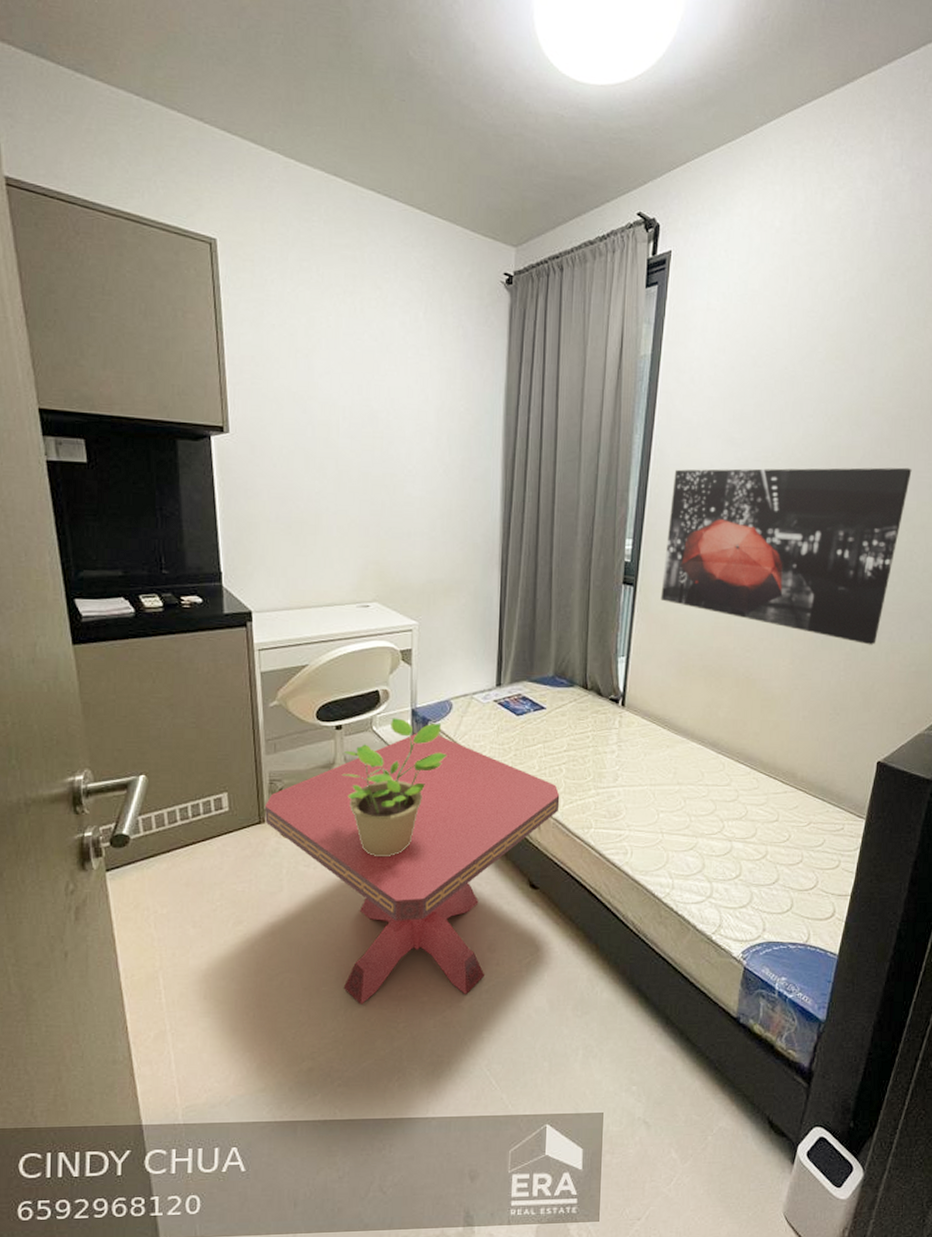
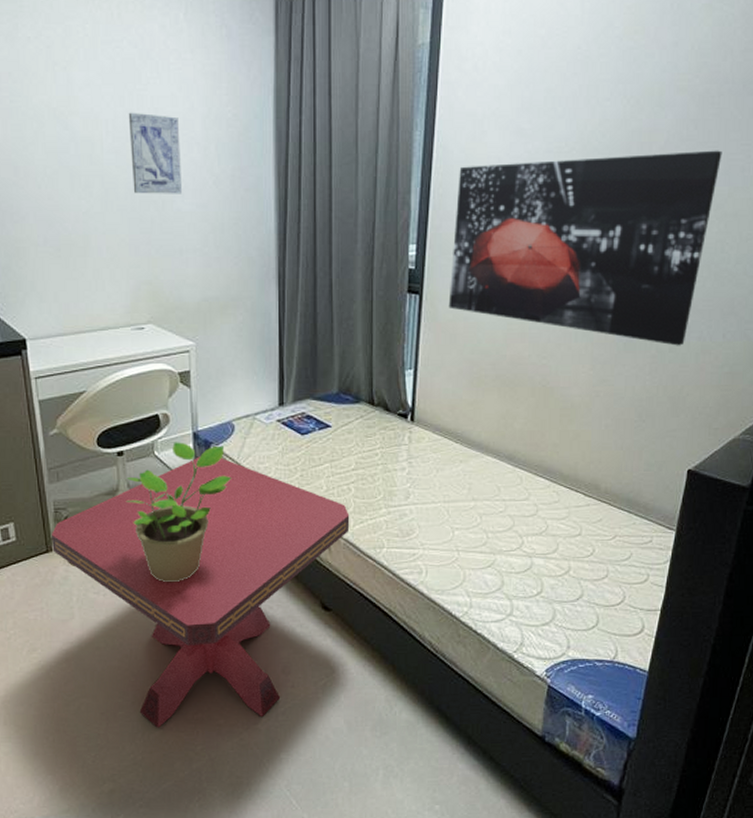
wall art: none [365,400,414,480] -> present [128,112,183,194]

